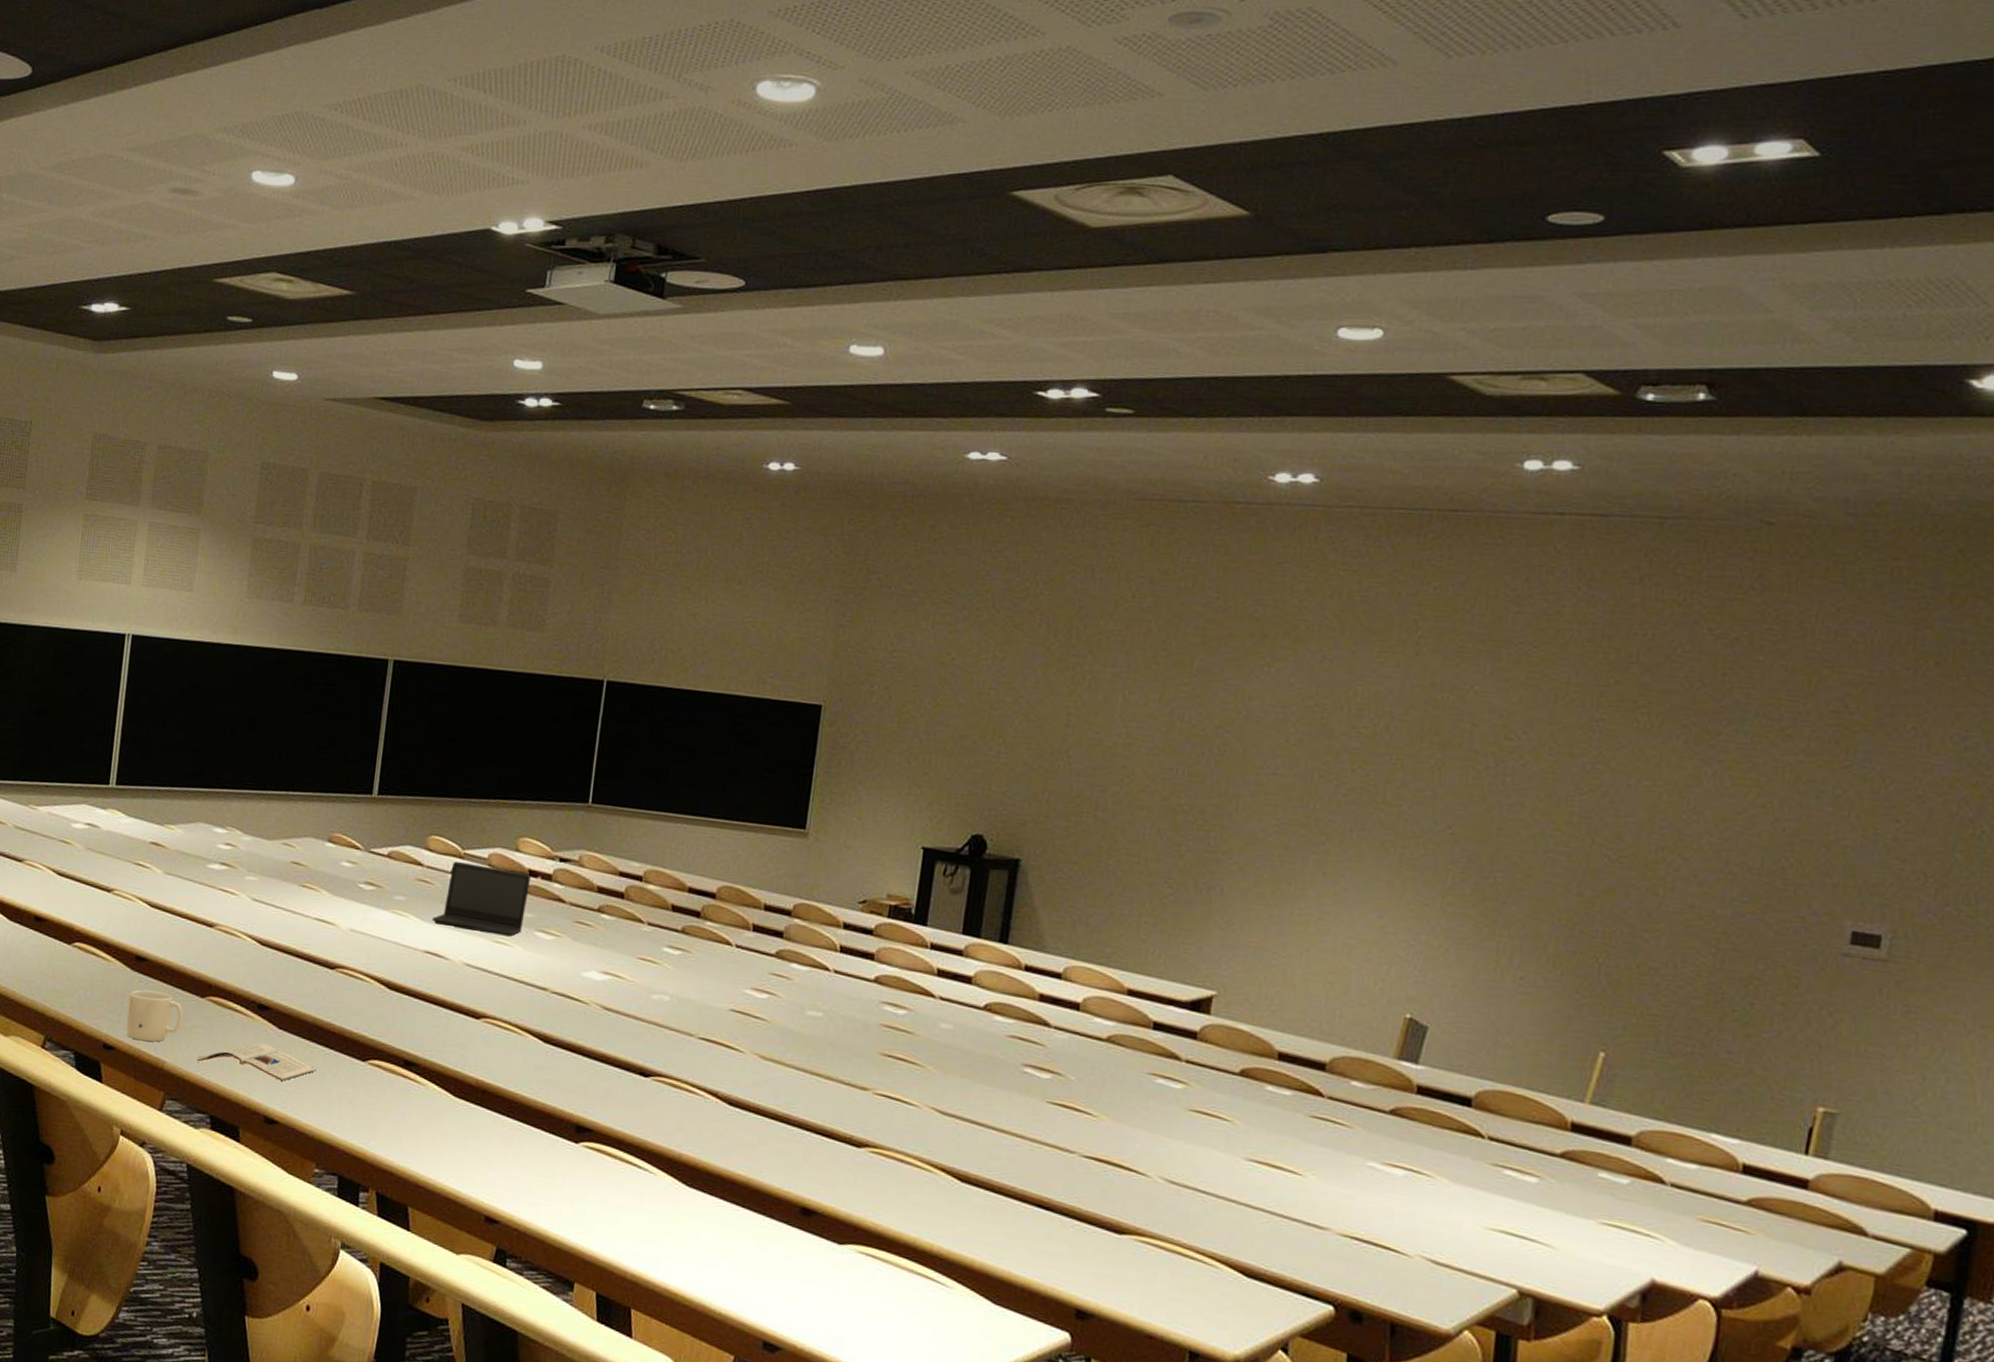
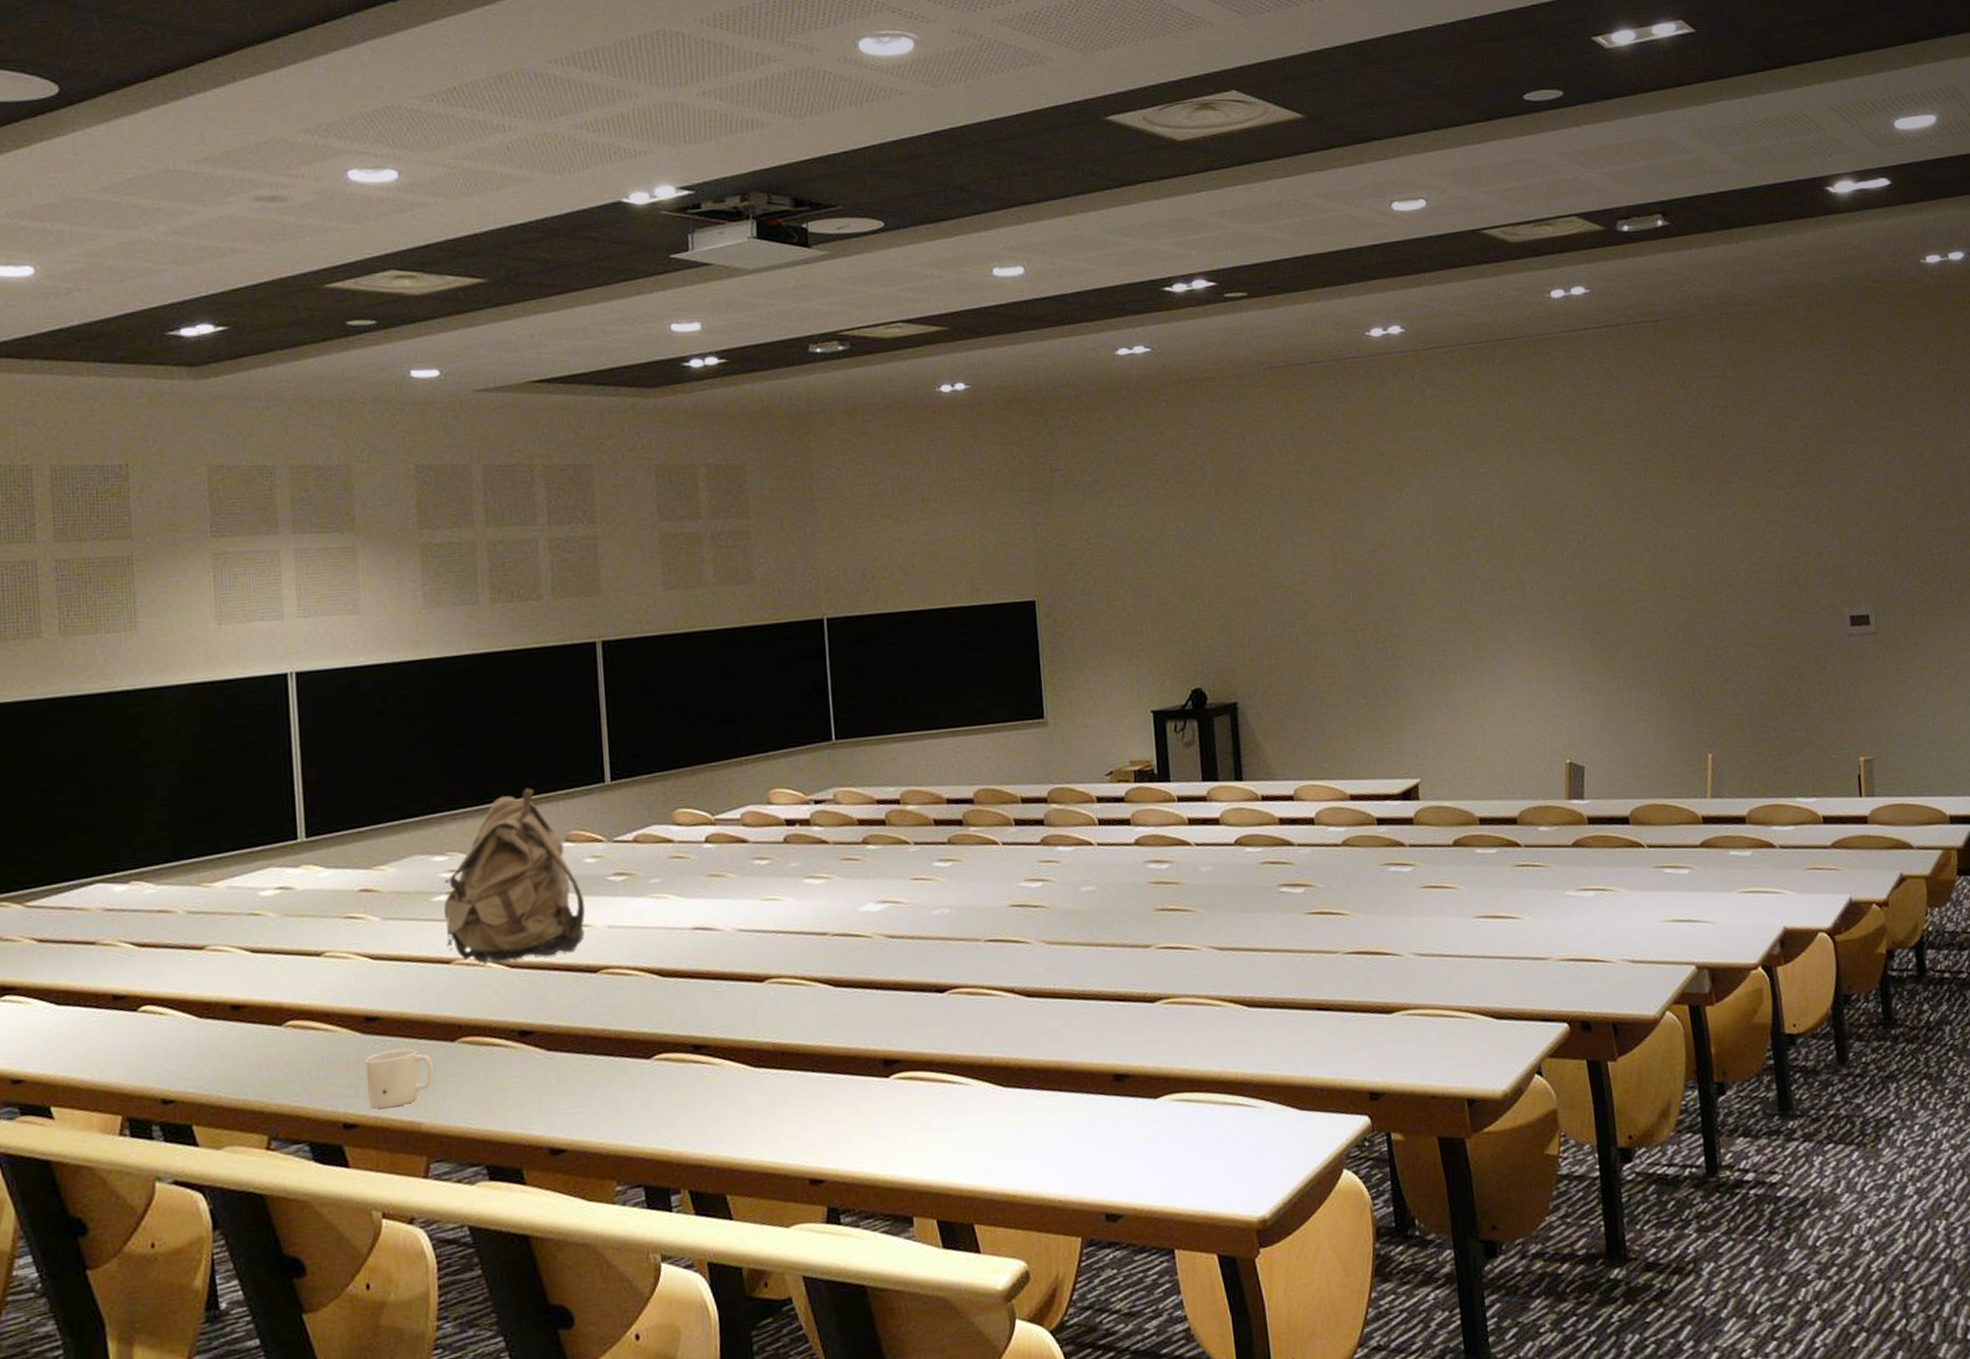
magazine: present [197,1043,317,1081] -> none [459,1070,598,1112]
backpack: none [212,784,335,945] -> present [444,788,585,962]
laptop: present [432,860,531,937] -> none [694,824,790,897]

